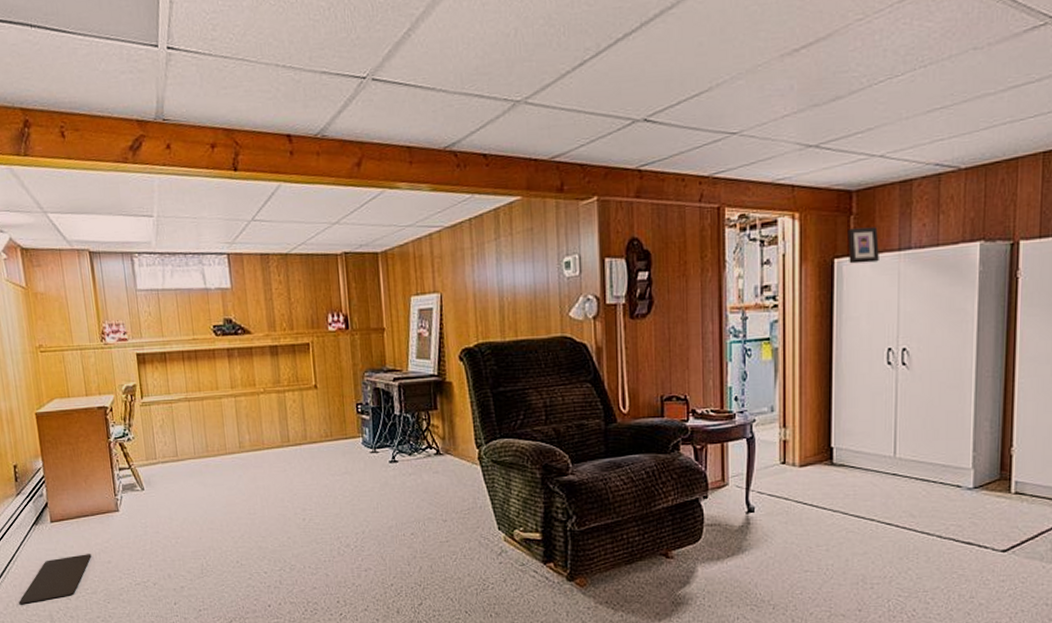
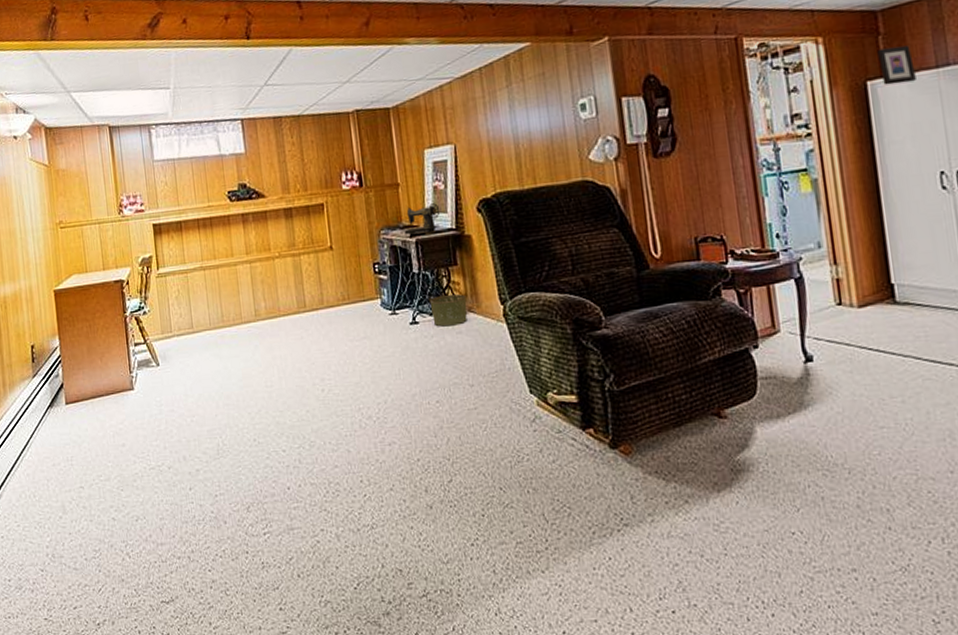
exercise mat: present [19,554,92,605] -> none [31,437,106,496]
sewing machine: none [384,349,424,381] -> present [400,203,440,236]
basket: none [409,437,445,466] -> present [429,294,468,327]

